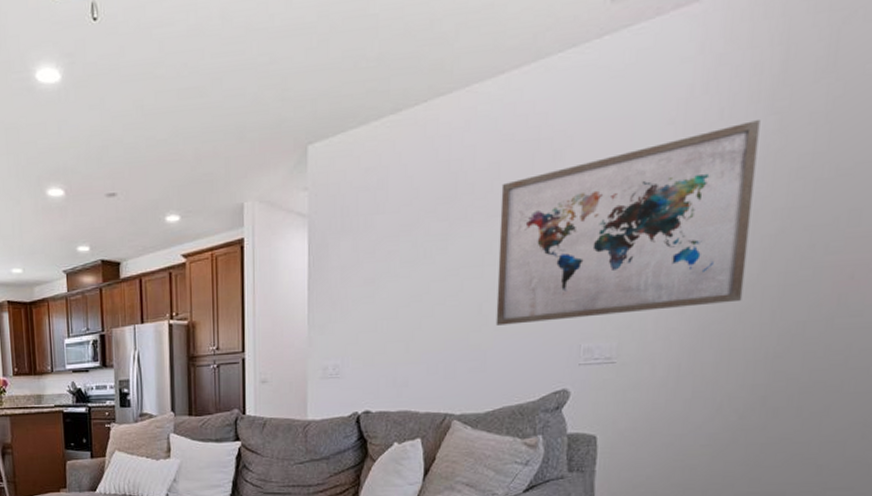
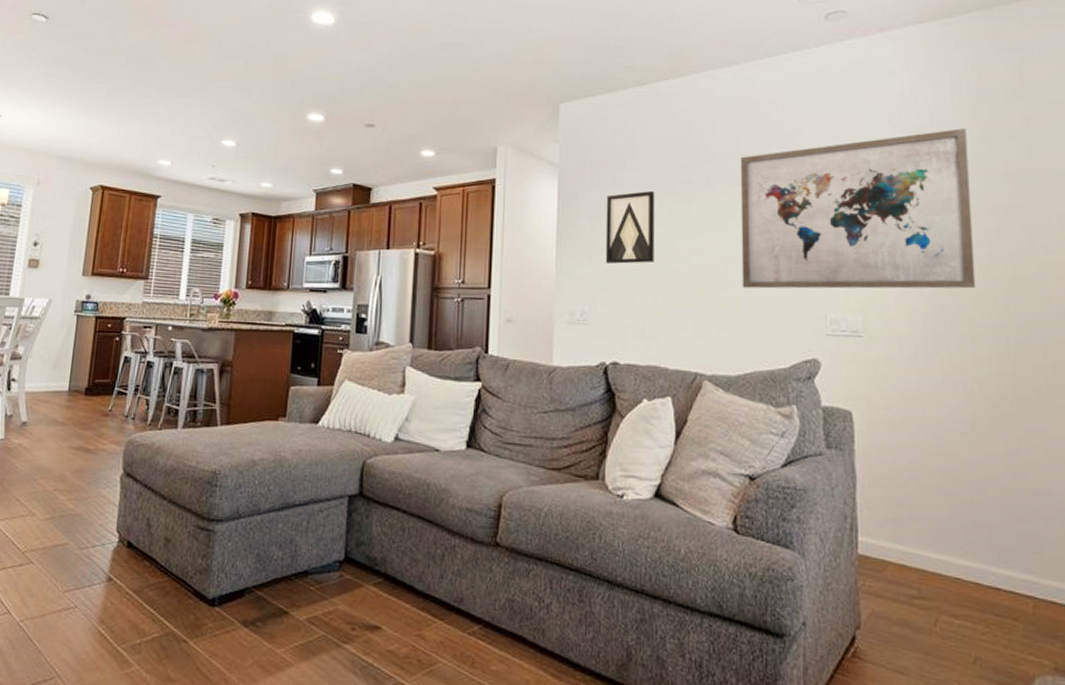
wall art: none [357,234,409,315] -> present [605,191,655,264]

